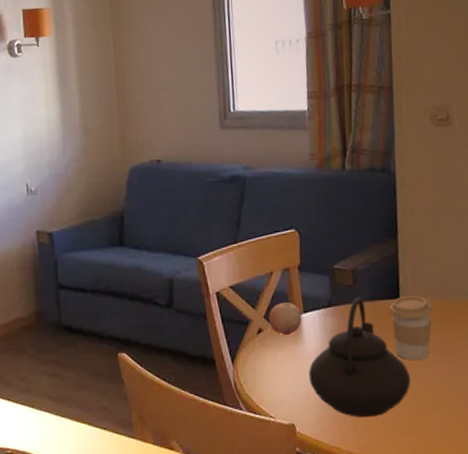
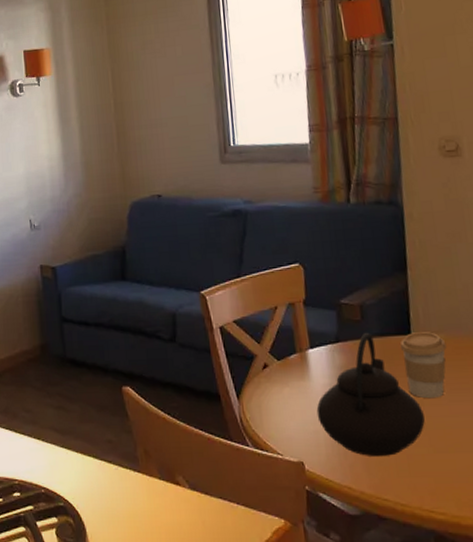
fruit: present [269,302,302,335] -> none [274,338,309,370]

